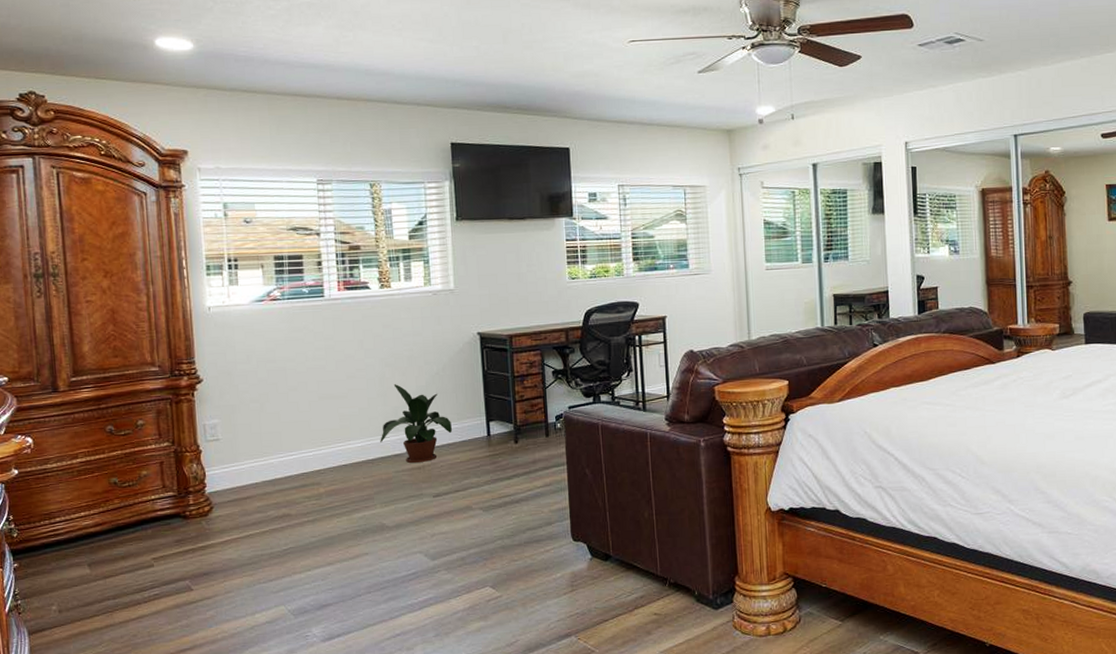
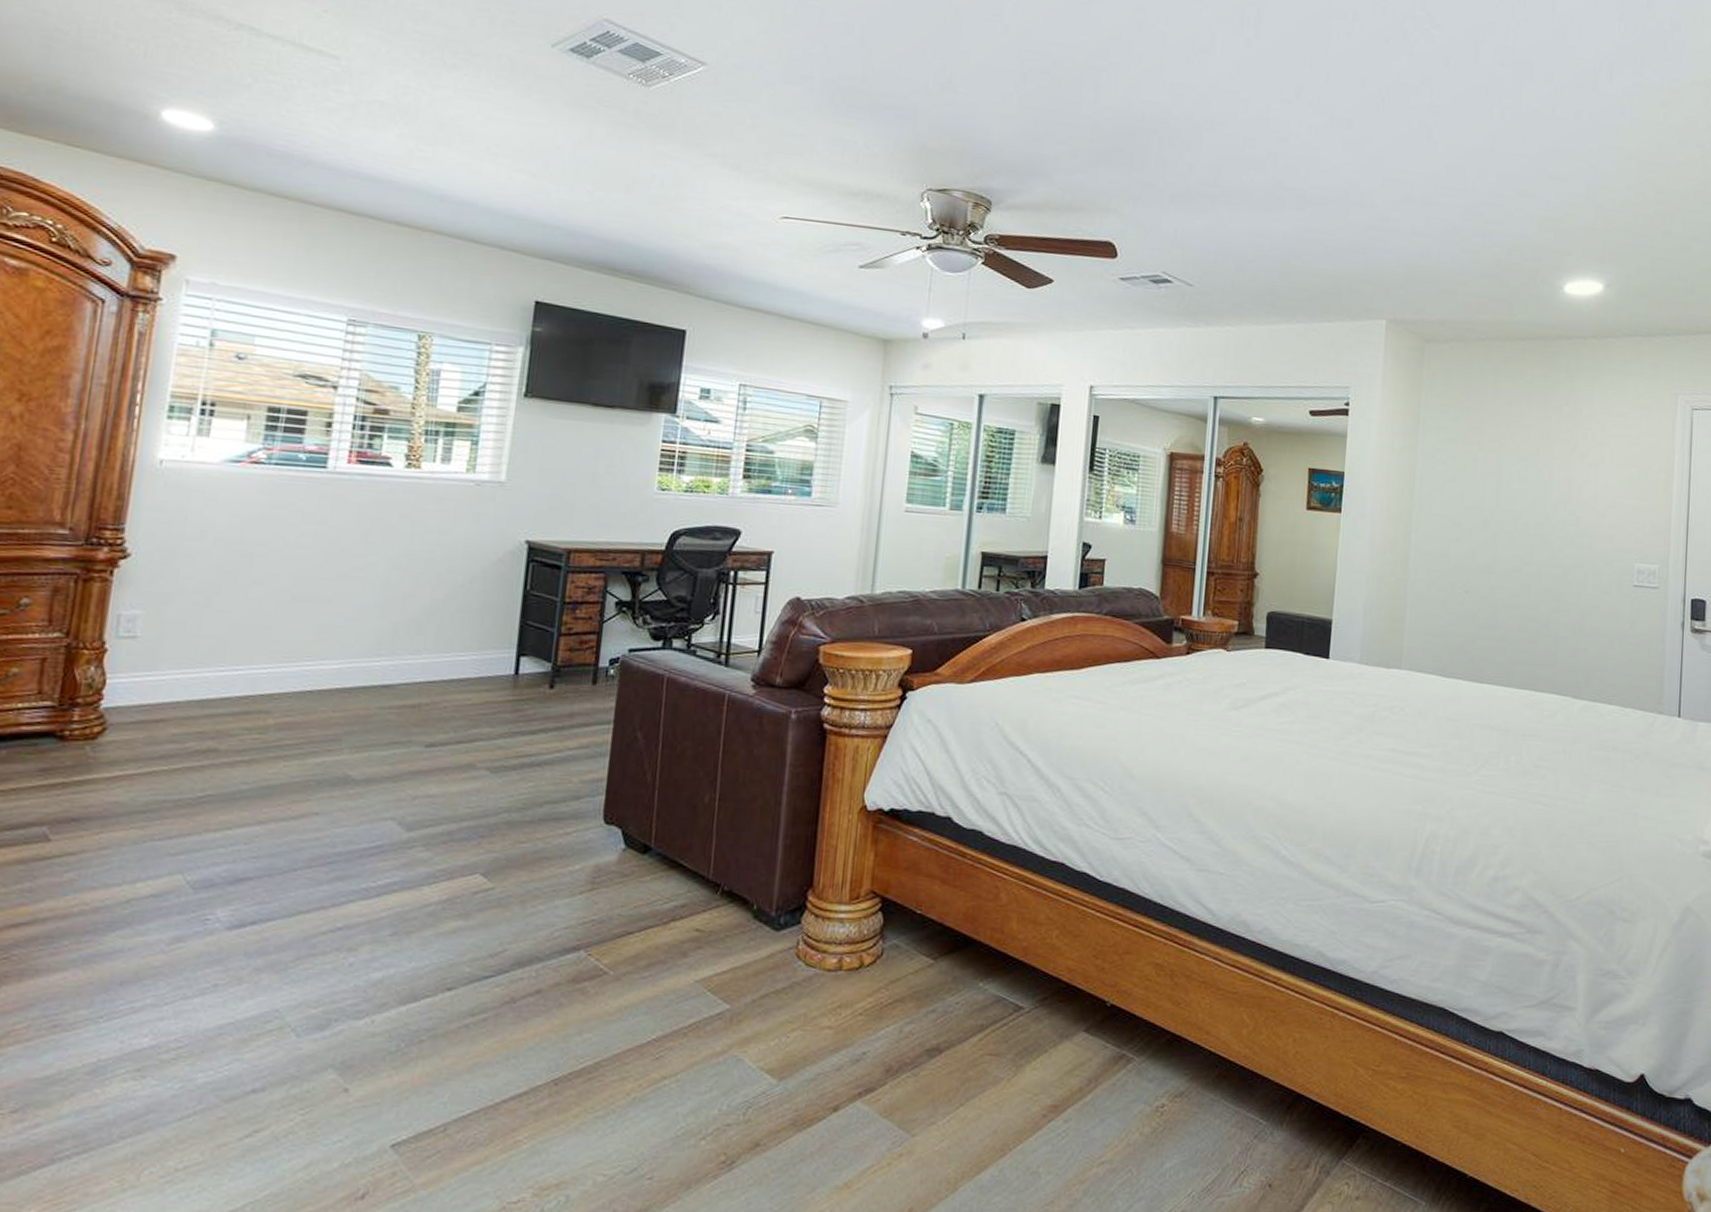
potted plant: present [380,384,452,464] -> none [366,593,469,700]

